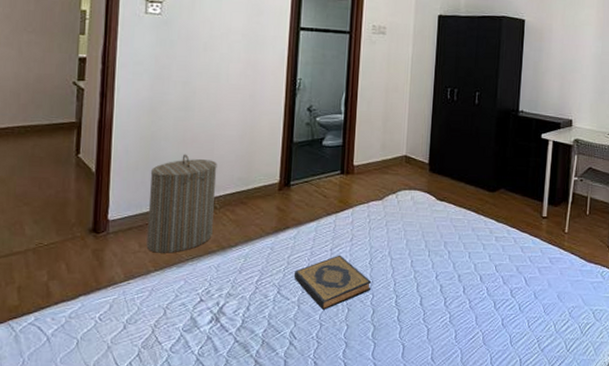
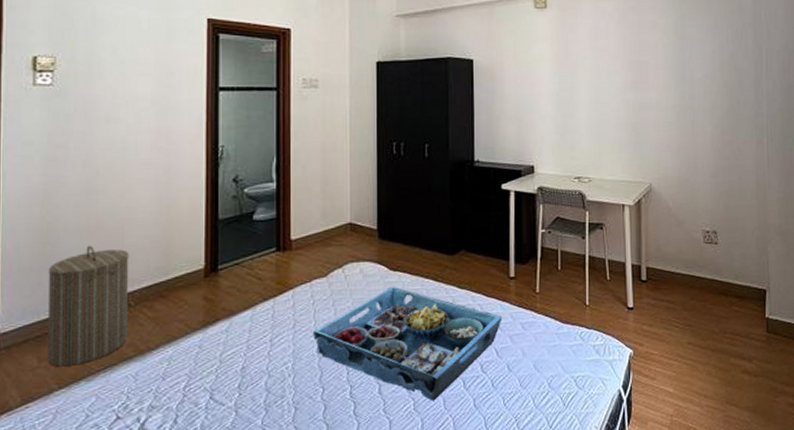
hardback book: present [293,255,372,310] -> none [228,345,321,412]
serving tray: none [367,214,533,316] -> present [313,286,503,401]

